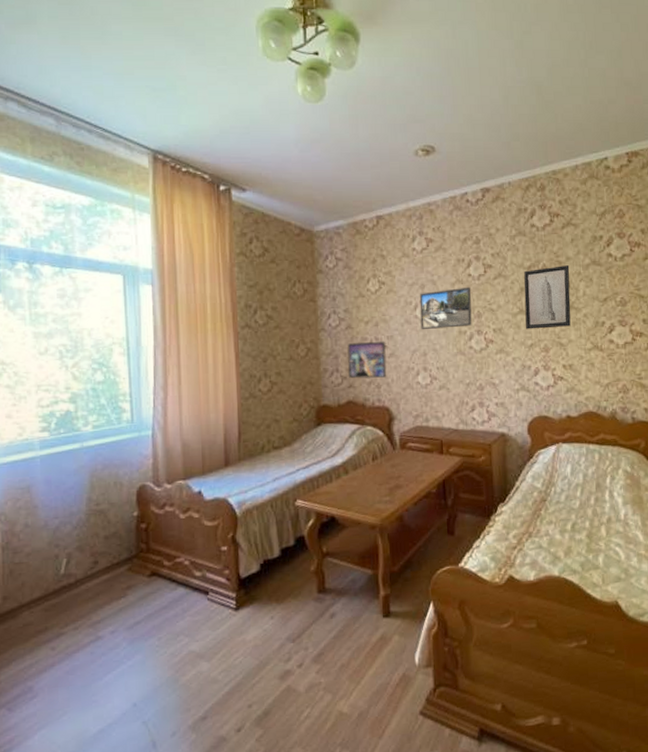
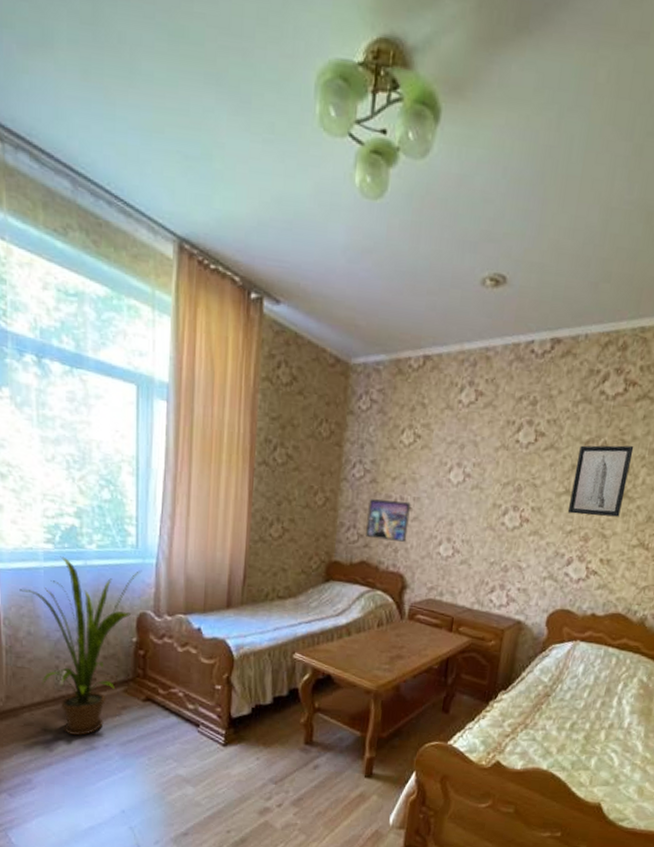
house plant: none [15,442,139,627] -> present [19,556,142,735]
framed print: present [419,286,472,330] -> none [452,453,517,500]

